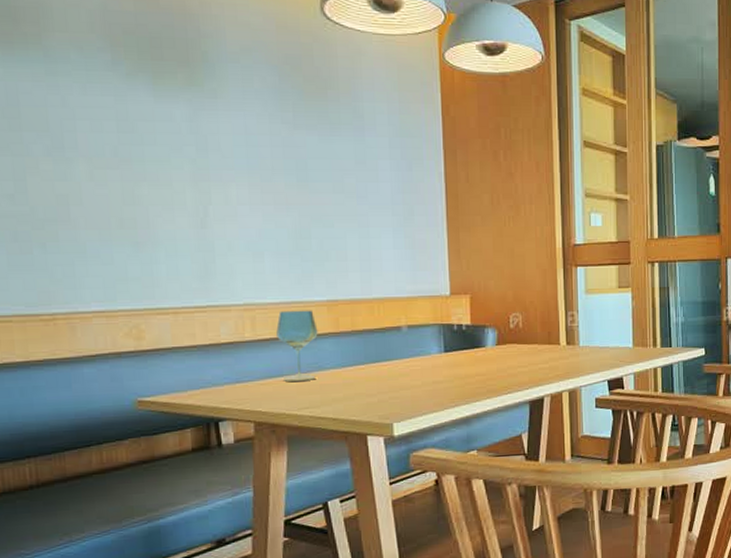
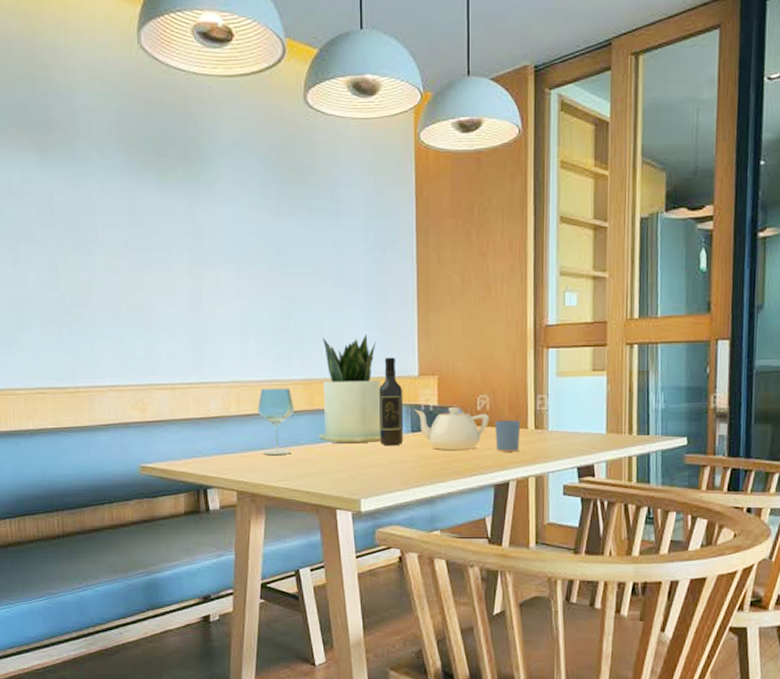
planter: none [345,254,413,367] -> present [318,335,381,444]
wine bottle: none [408,277,437,366] -> present [378,357,404,445]
teapot: none [447,326,522,369] -> present [414,407,489,451]
mug: none [527,337,553,369] -> present [494,420,521,452]

